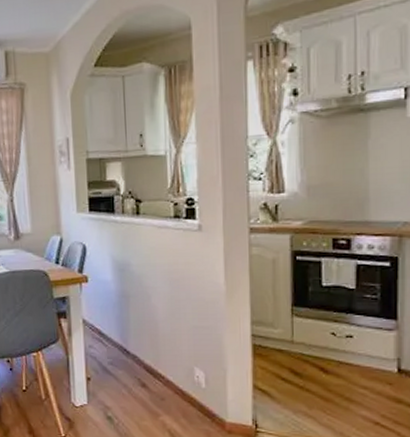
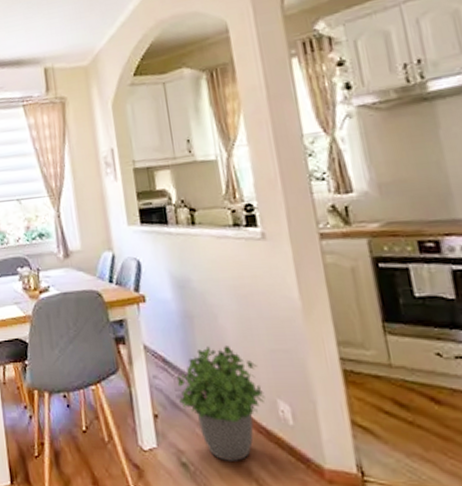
potted plant: none [109,322,184,416] -> present [176,345,265,461]

